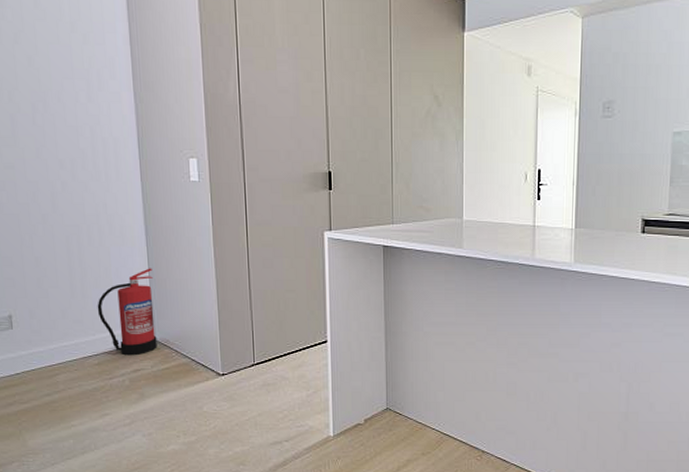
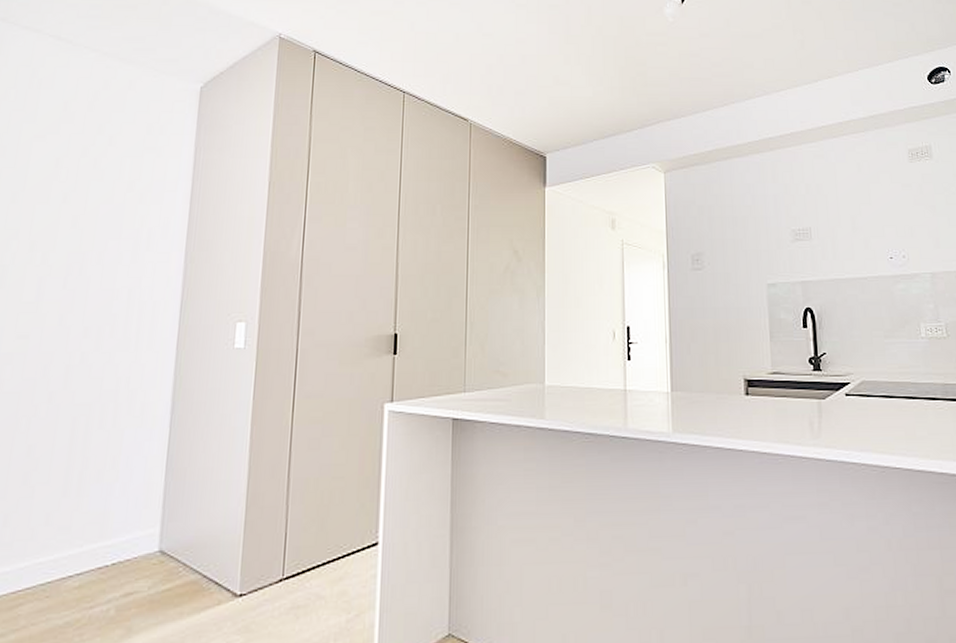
fire extinguisher: present [97,268,158,356] -> none [92,454,172,574]

